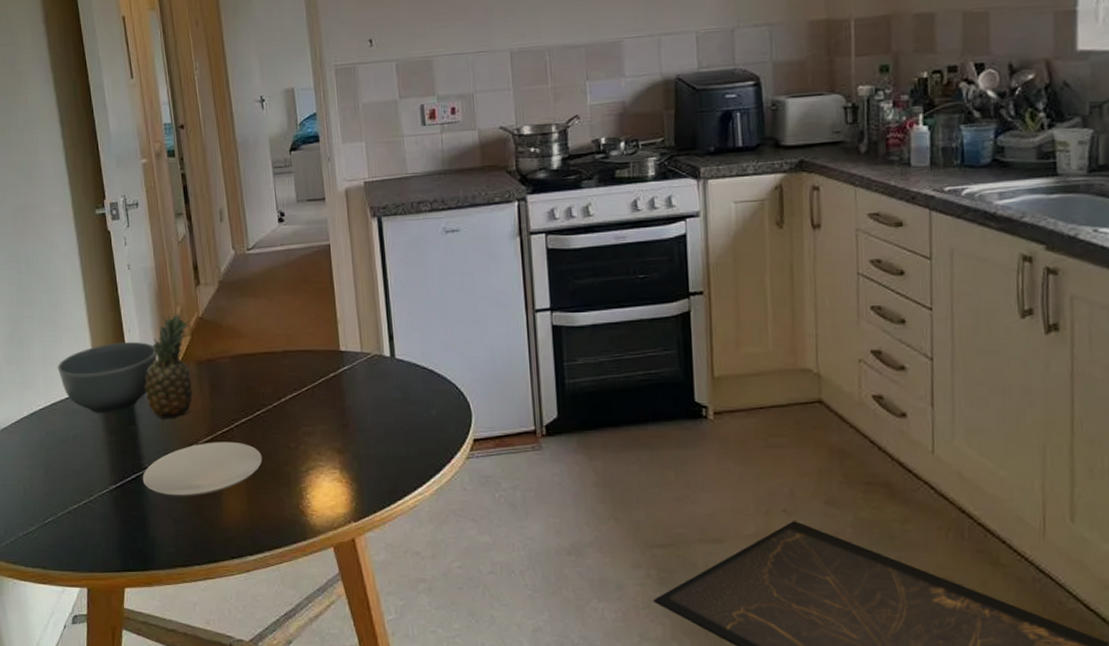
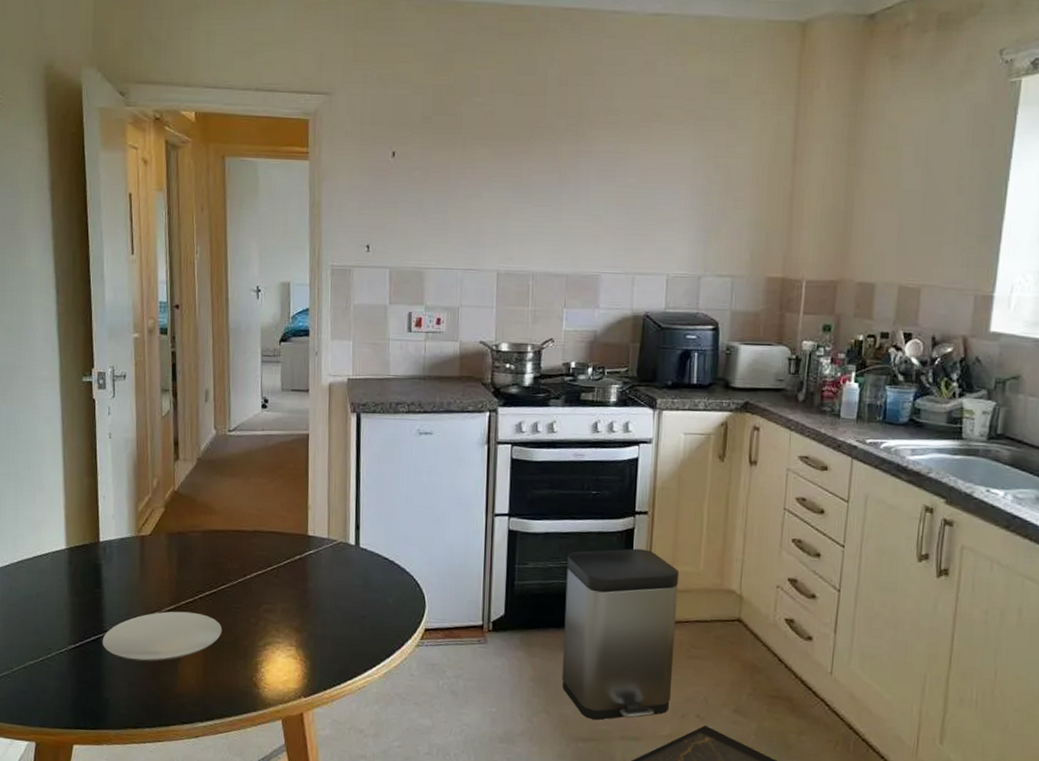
bowl: present [57,342,157,414] -> none [27,508,129,576]
fruit: present [144,313,193,418] -> none [114,484,166,585]
pedal bin: none [620,332,752,523] -> present [562,548,680,720]

